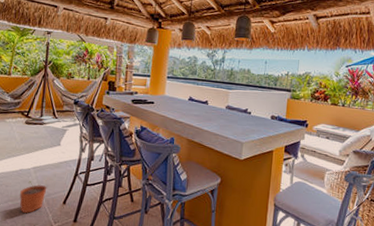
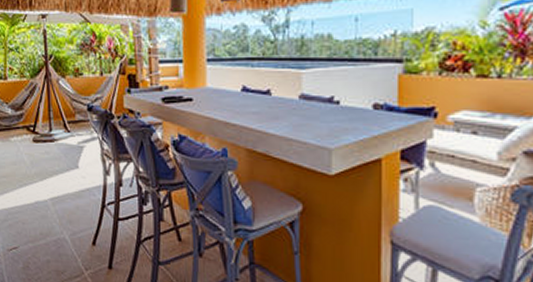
plant pot: present [19,181,47,213] -> none [40,216,71,257]

